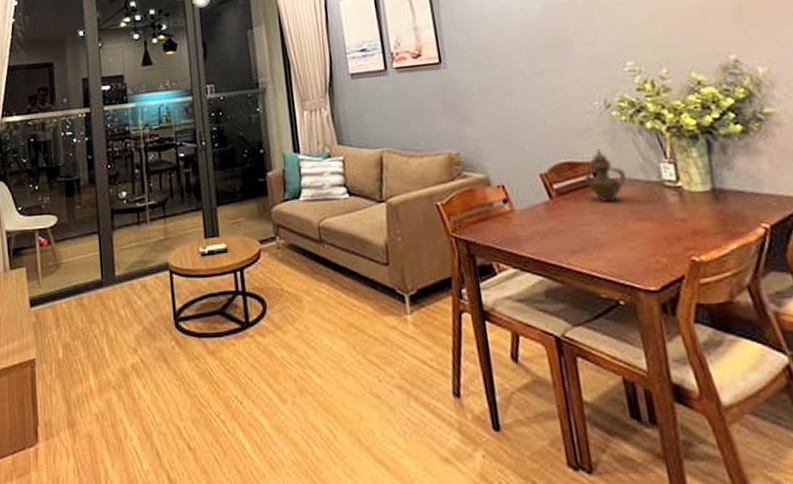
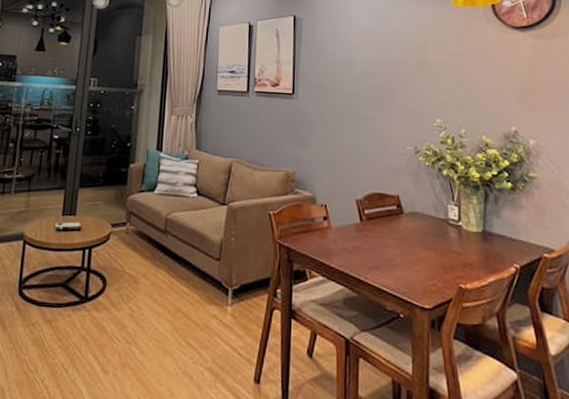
teapot: present [582,149,627,203] -> none [389,186,422,231]

